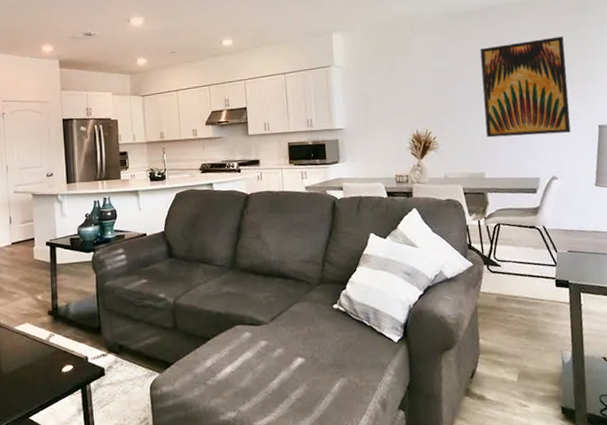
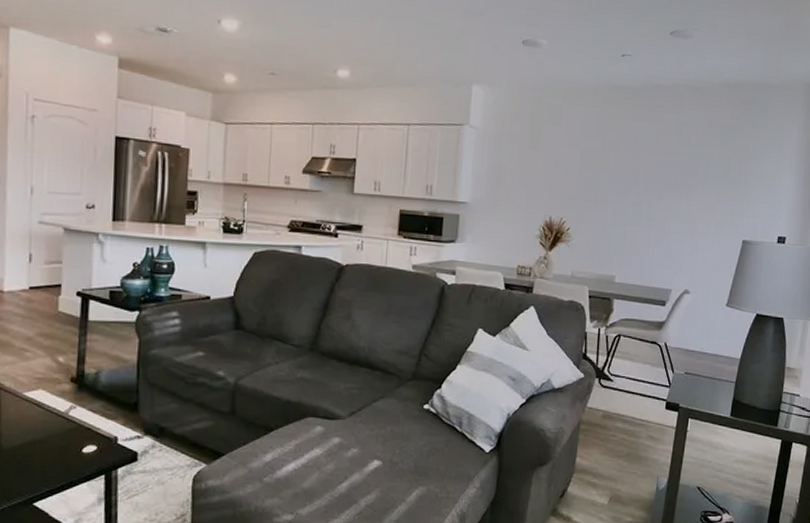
wall art: present [480,36,571,138] -> none [624,132,726,244]

